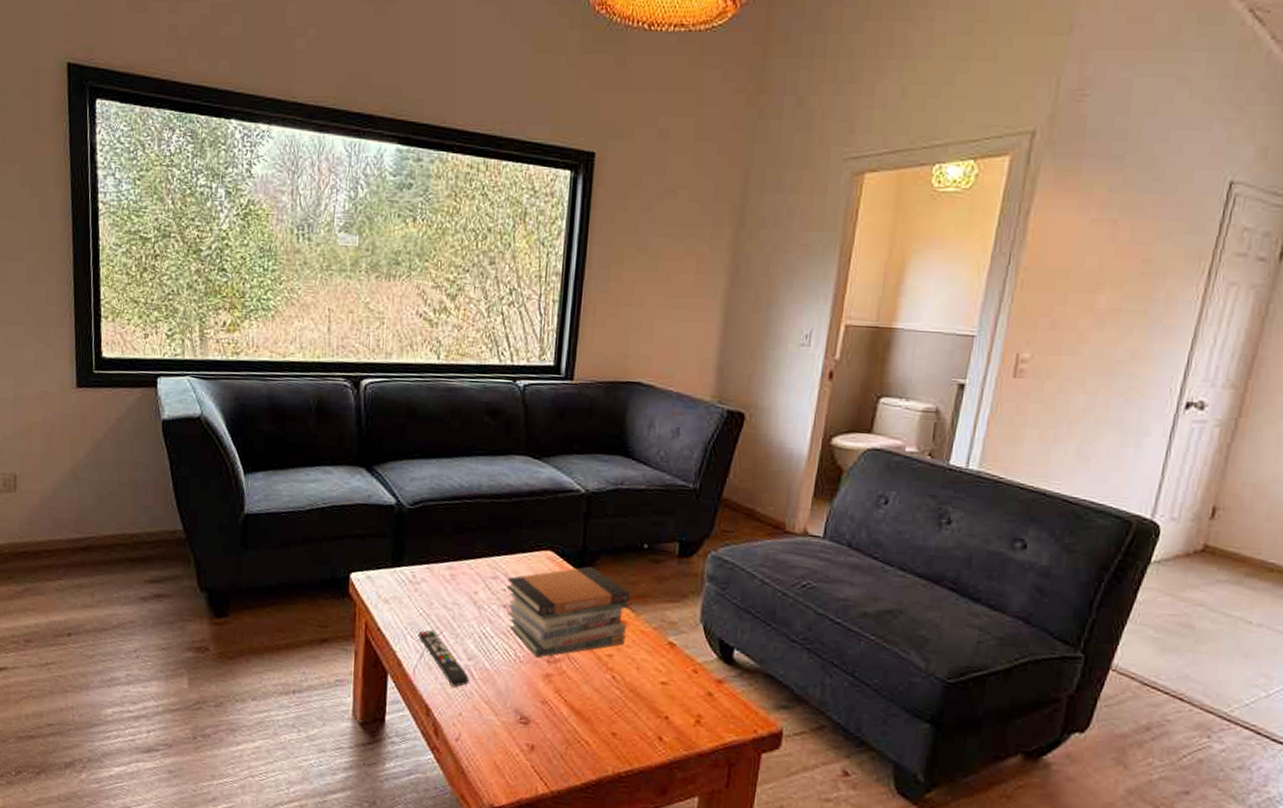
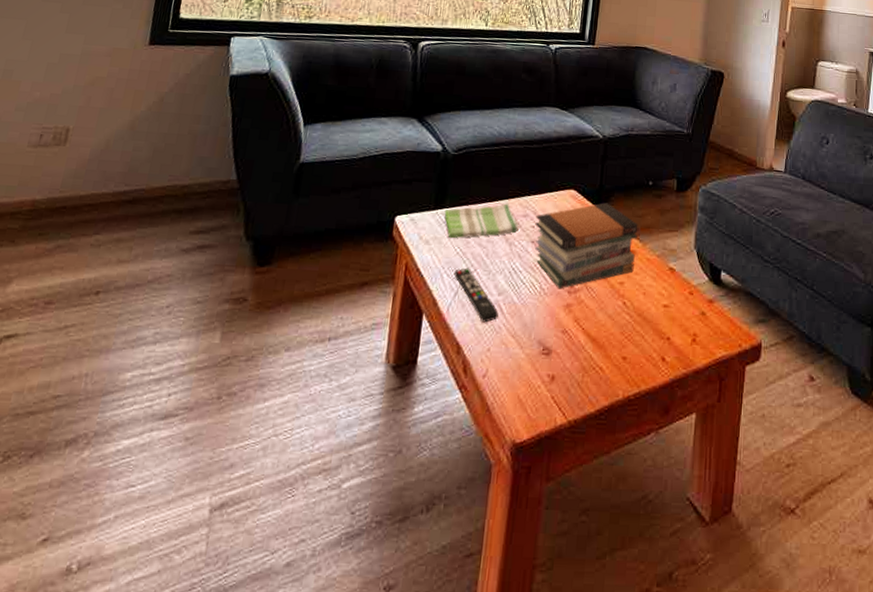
dish towel: none [403,564,488,599] -> present [444,203,519,239]

